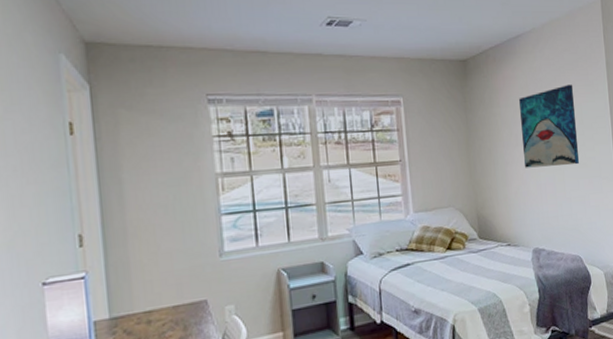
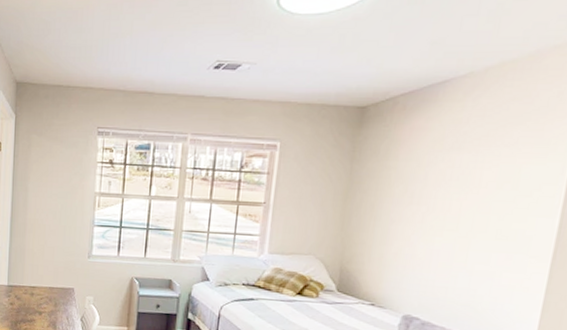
wall art: present [519,84,580,168] -> none [416,141,515,236]

